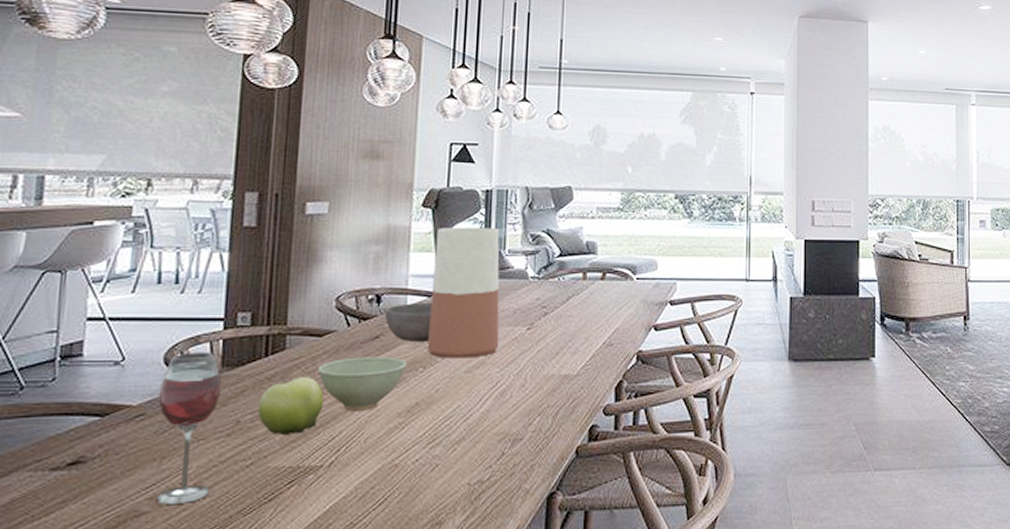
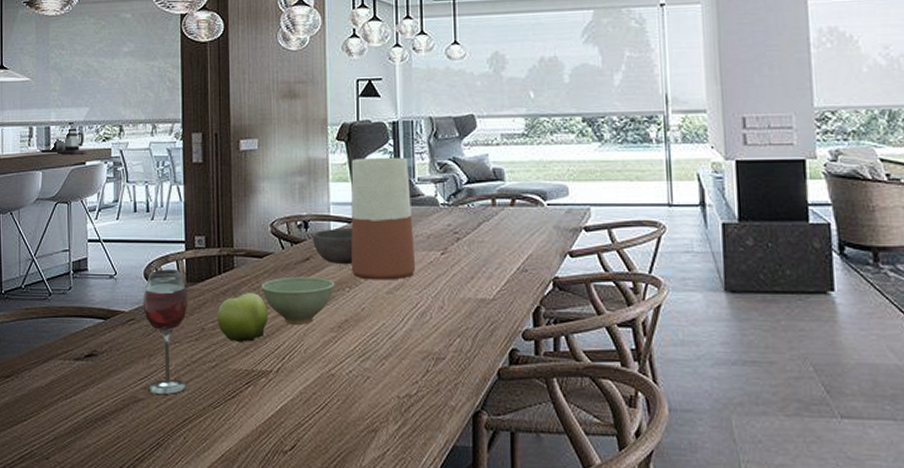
coffee maker: none [25,172,98,214] -> present [39,123,87,156]

